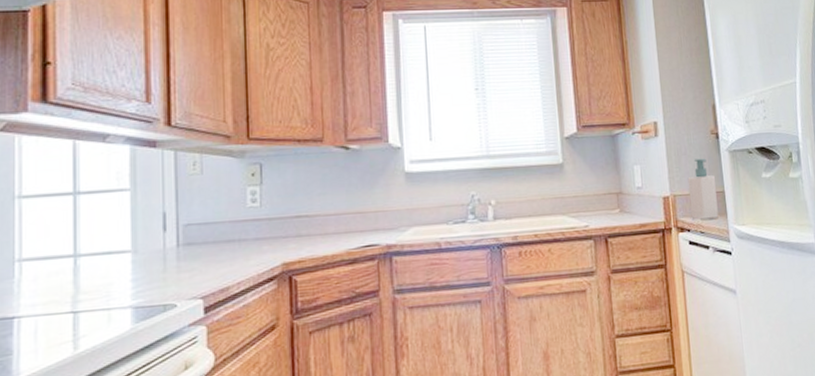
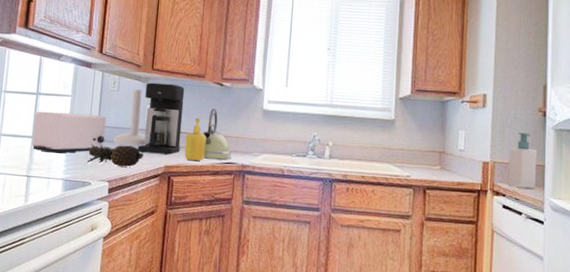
toaster: none [75,210,190,274] -> present [32,111,107,154]
fruit: none [165,244,250,278] -> present [86,144,143,168]
paper towel holder: none [201,168,253,248] -> present [112,89,147,149]
coffee maker: none [239,155,301,253] -> present [137,82,185,156]
soap dispenser: none [307,195,337,252] -> present [184,118,207,162]
kettle: none [327,178,373,247] -> present [201,108,233,160]

